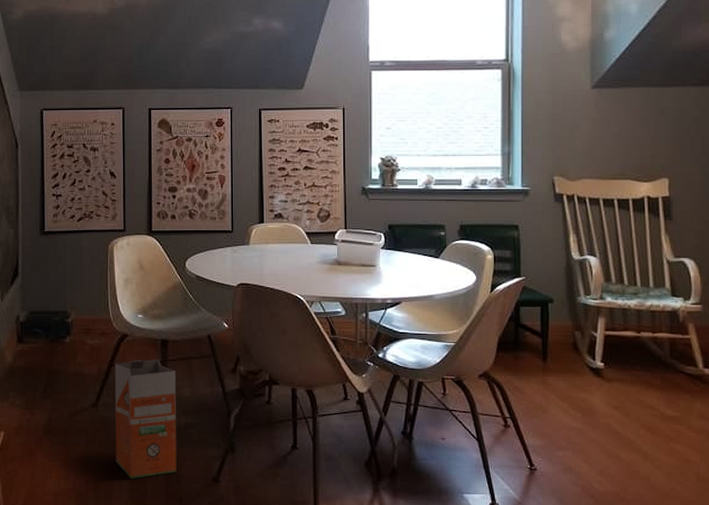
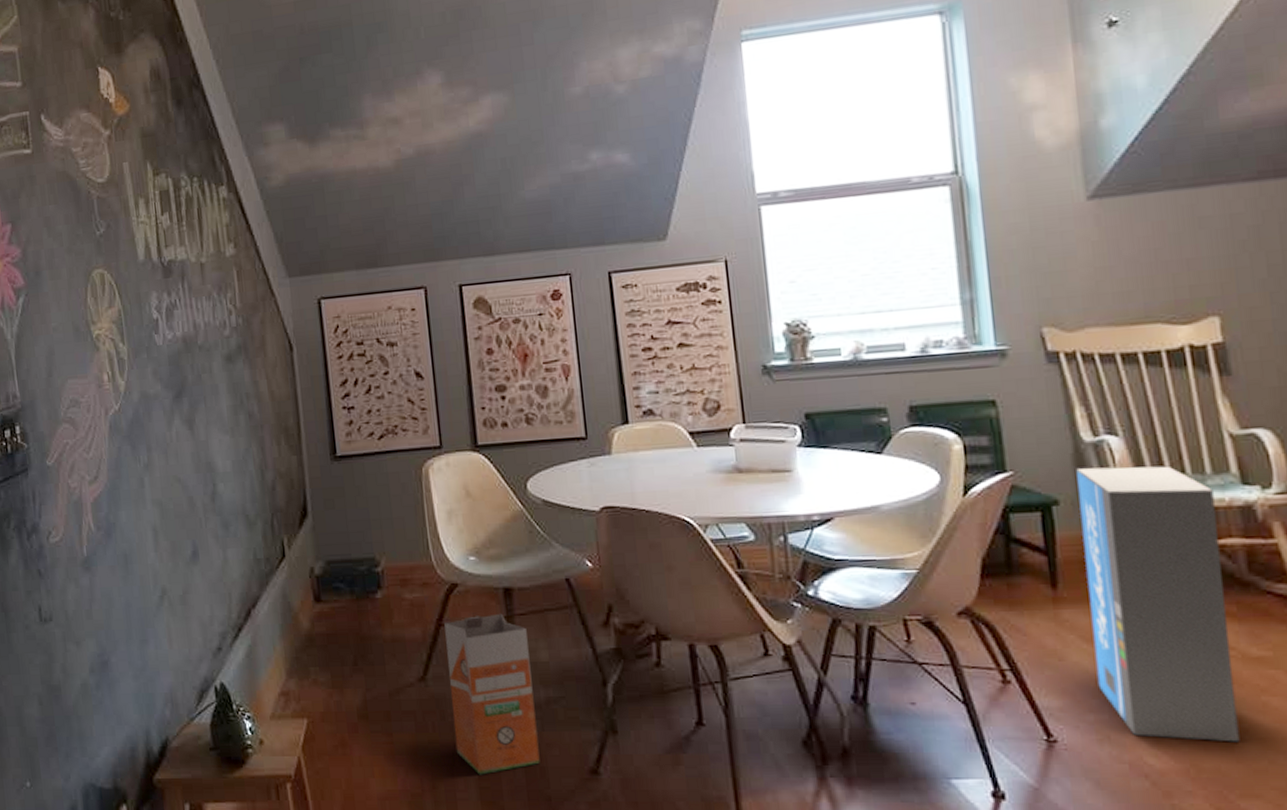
air purifier: none [567,277,654,475] -> present [1076,465,1240,742]

